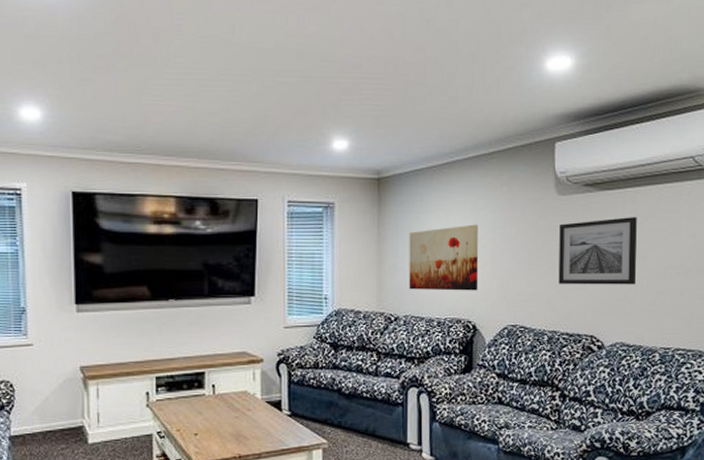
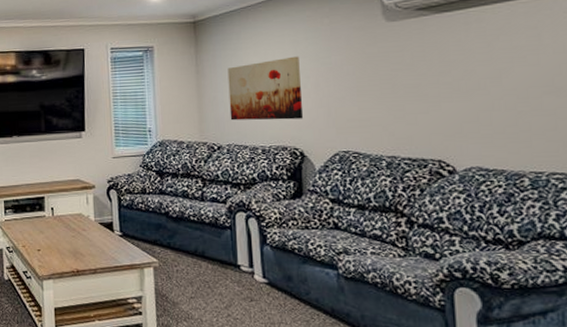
wall art: present [558,217,637,285] -> none [391,37,491,110]

